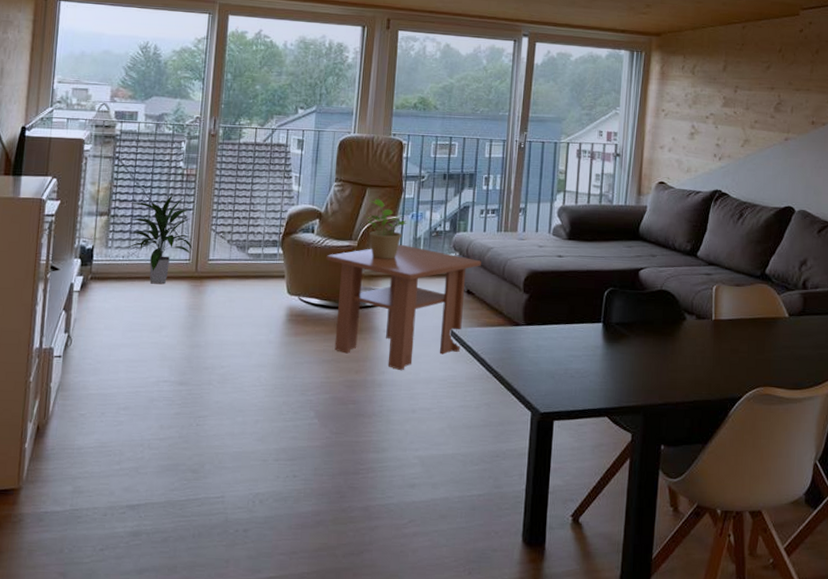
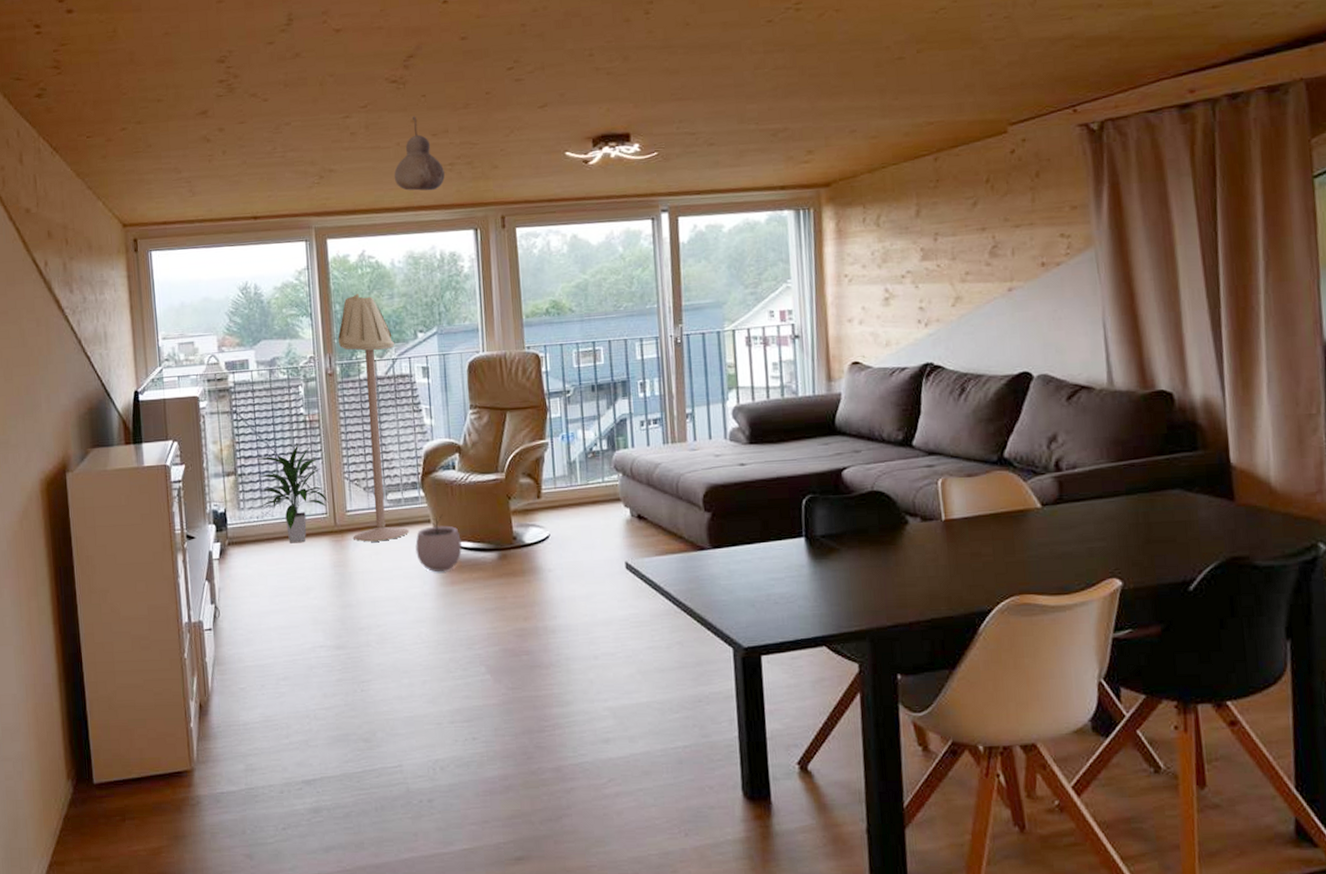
floor lamp: none [211,67,277,290] -> present [338,294,410,542]
plant pot: none [267,270,310,324] -> present [415,513,462,573]
coffee table: present [326,244,481,371] -> none [472,471,650,614]
potted plant: present [365,198,407,259] -> none [509,422,558,490]

